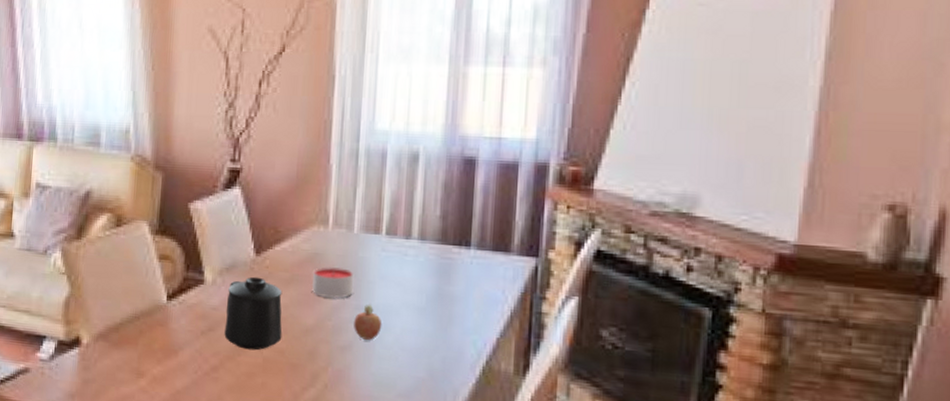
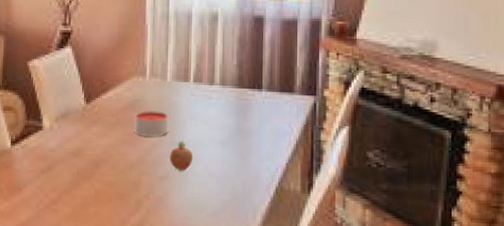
mug: present [224,276,282,351] -> none [61,121,111,184]

